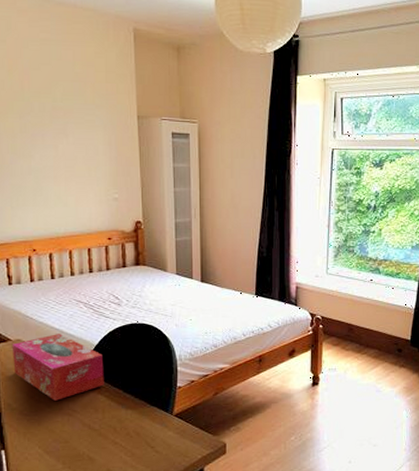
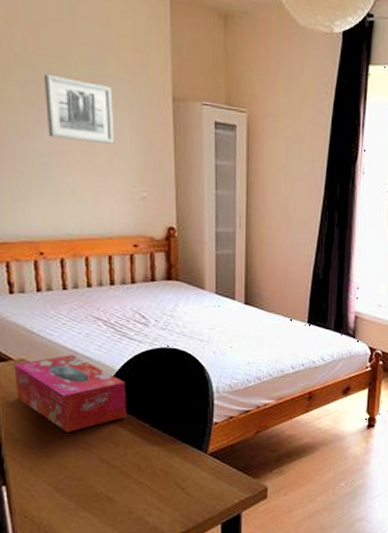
wall art: none [37,106,92,157] -> present [45,73,115,144]

